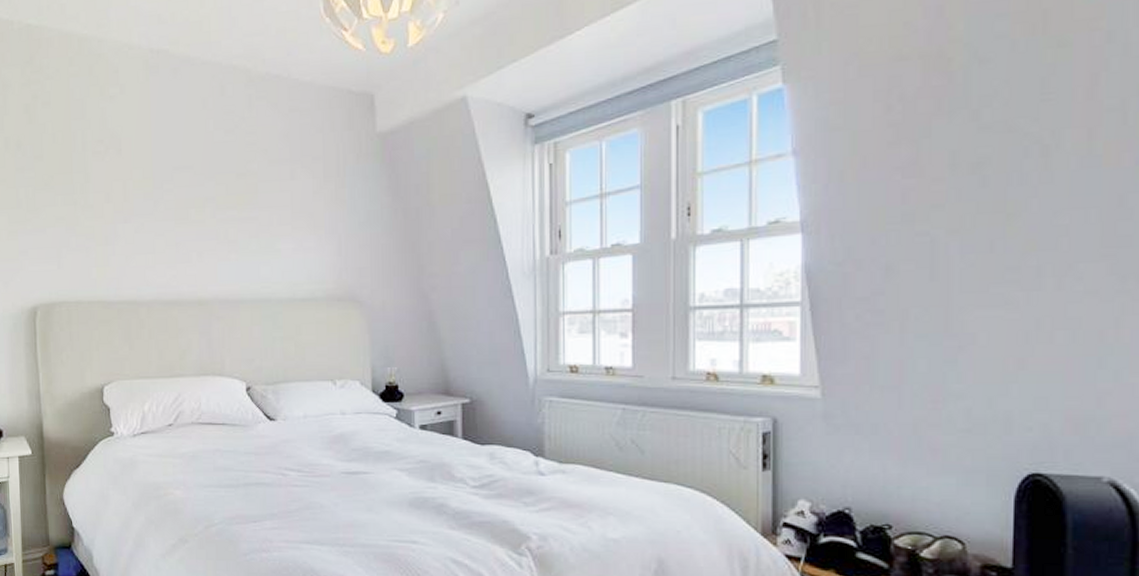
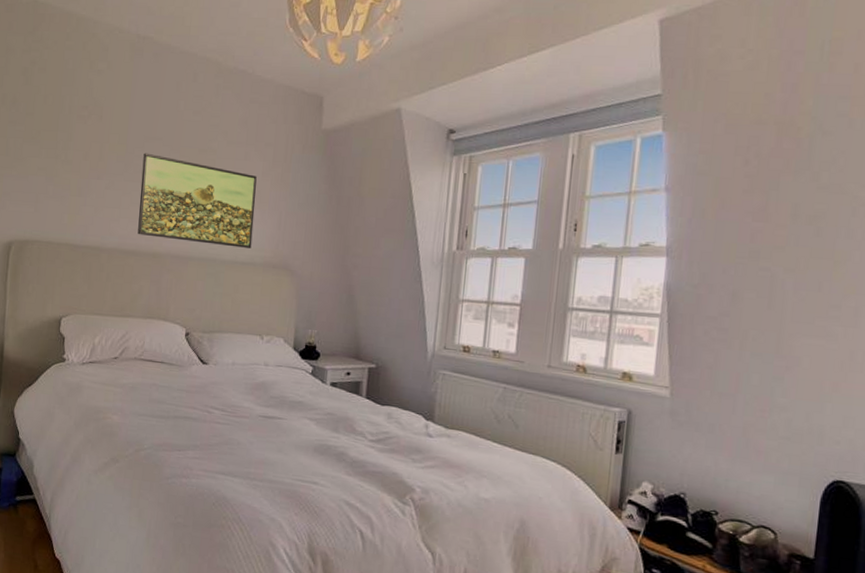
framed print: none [174,185,311,283] -> present [137,153,257,248]

